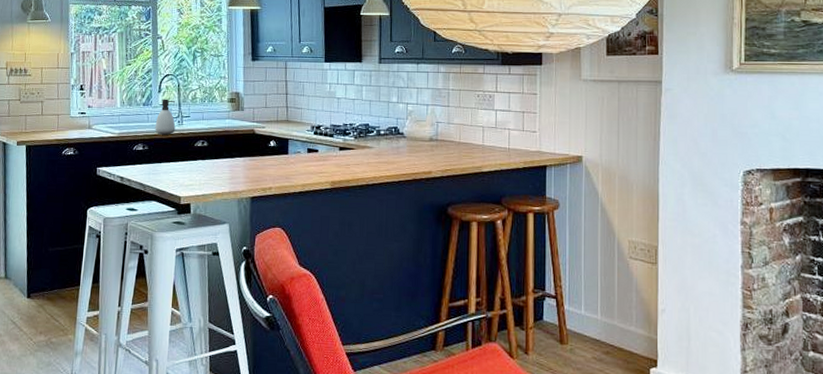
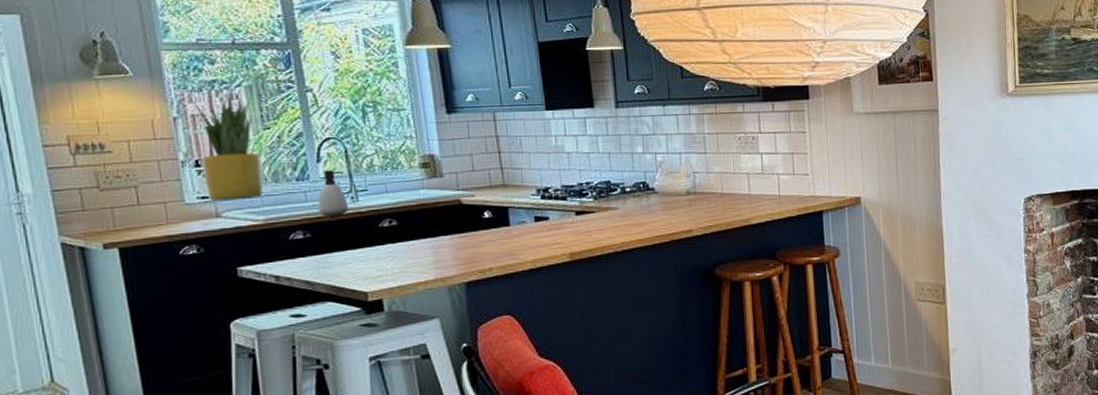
planter: none [84,37,122,117] -> present [191,92,263,202]

